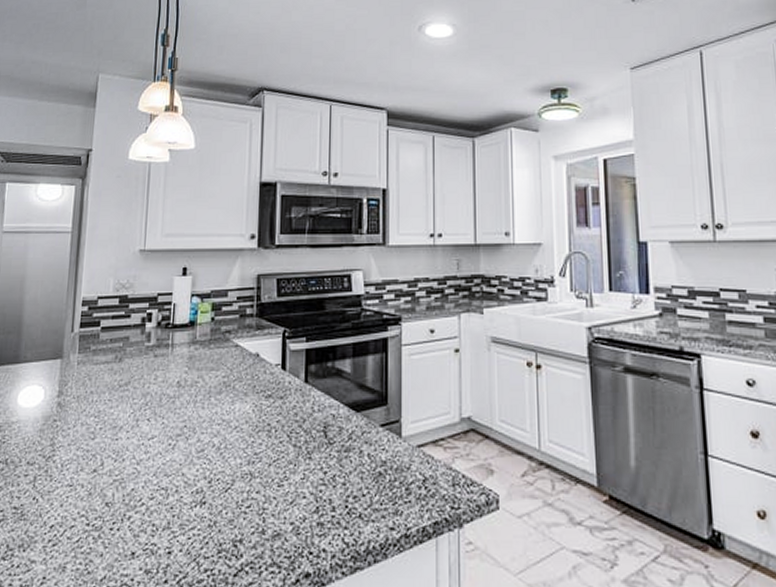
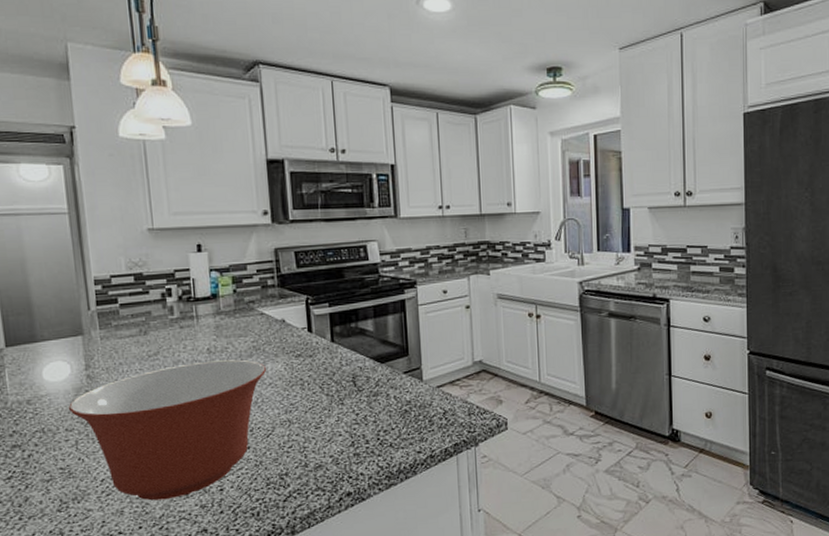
mixing bowl: none [33,396,233,558] -> present [68,359,266,501]

